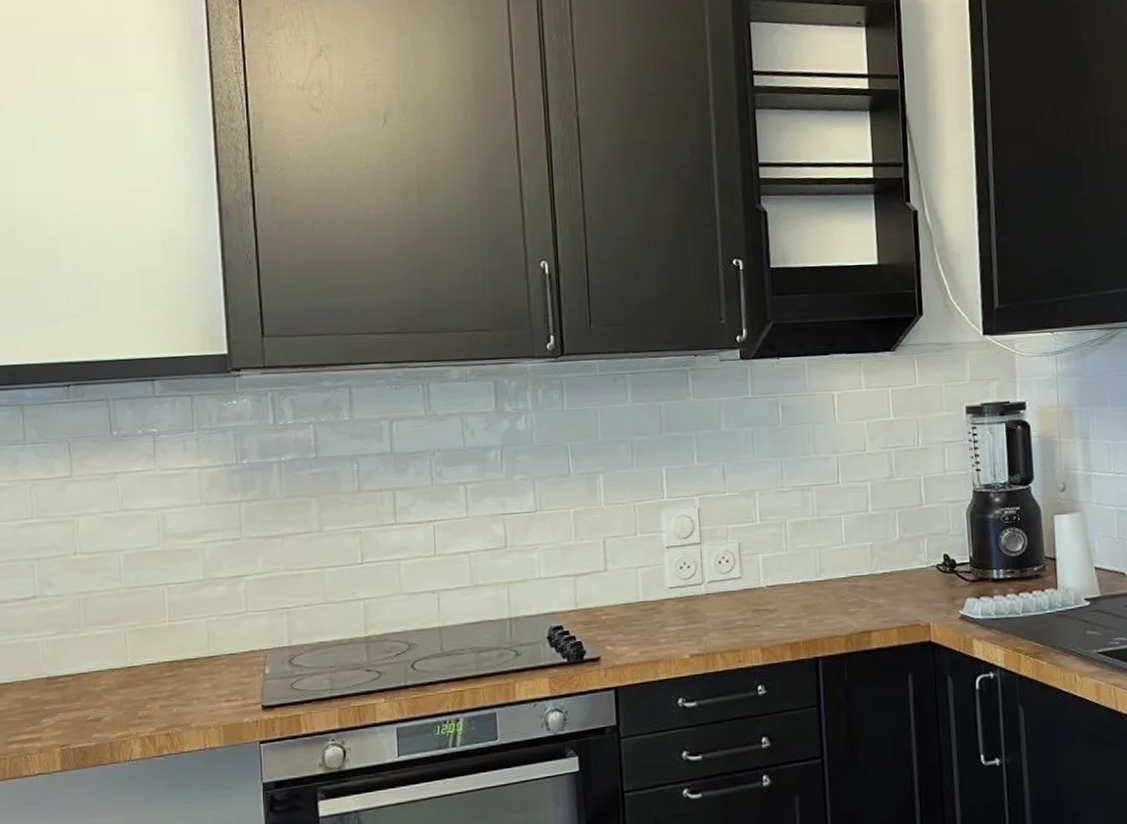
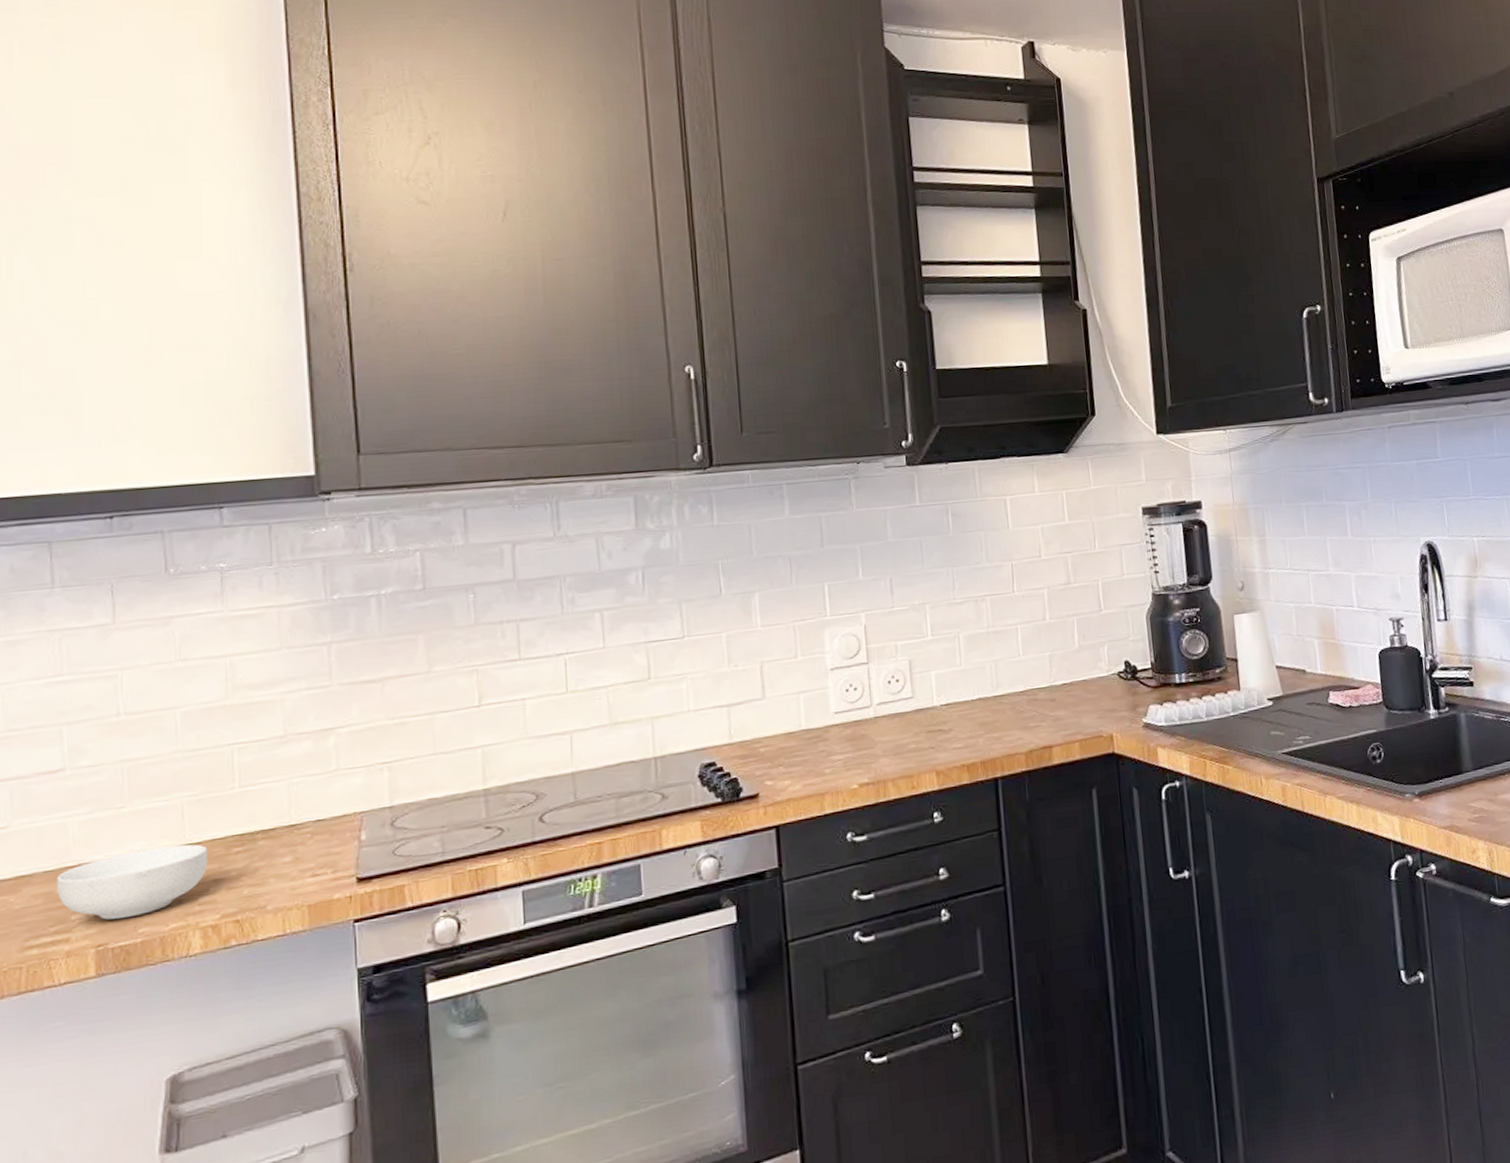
cereal bowl: none [30,666,145,725] -> present [56,844,208,920]

